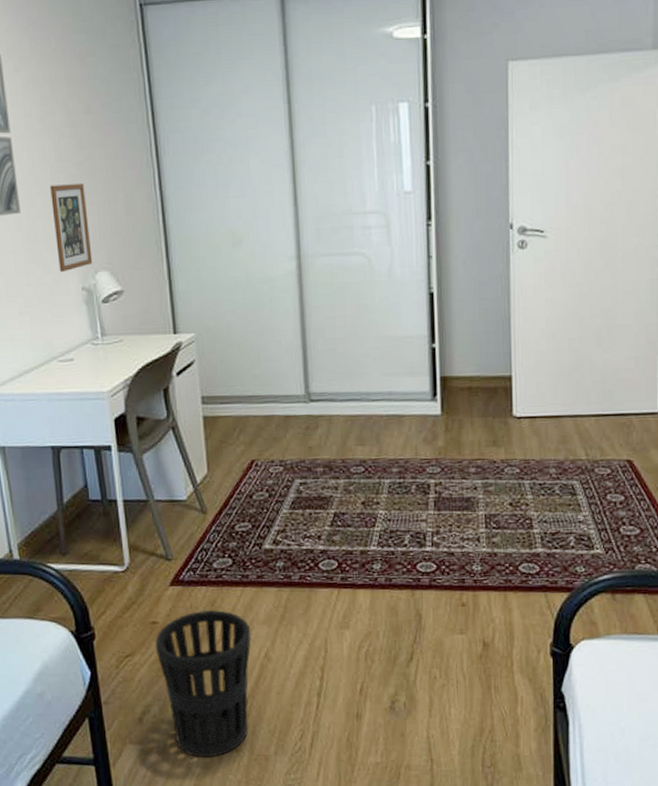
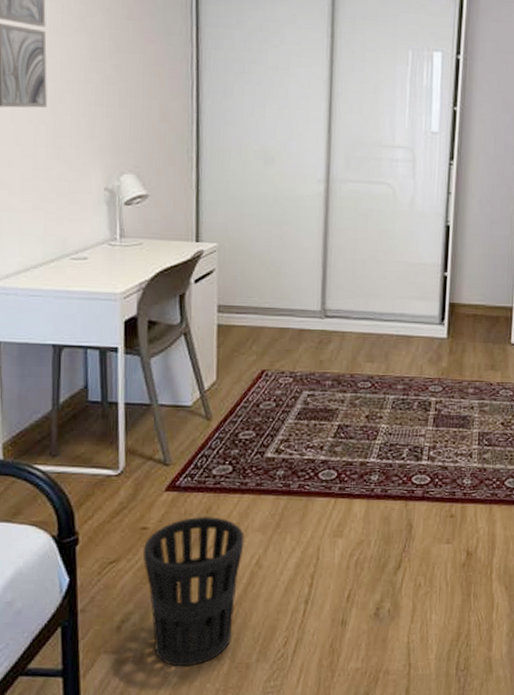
picture frame: present [50,183,93,273] -> none [81,84,120,171]

